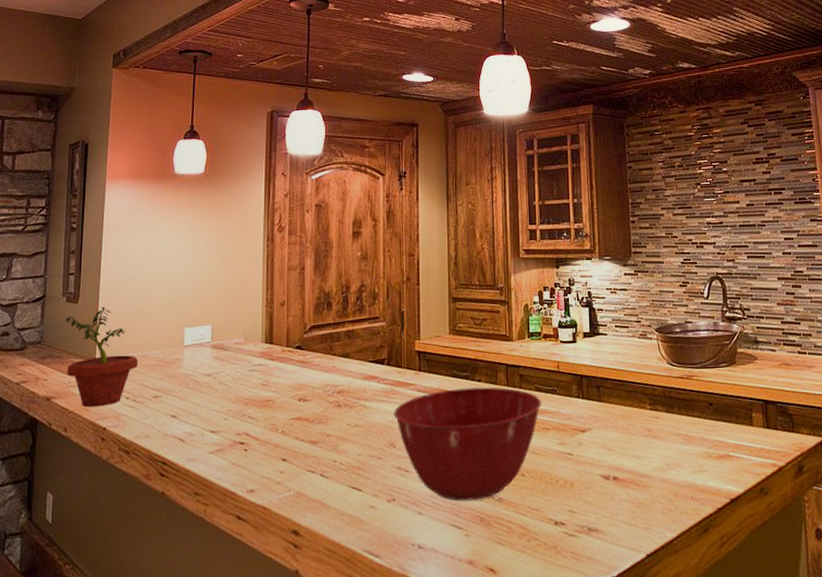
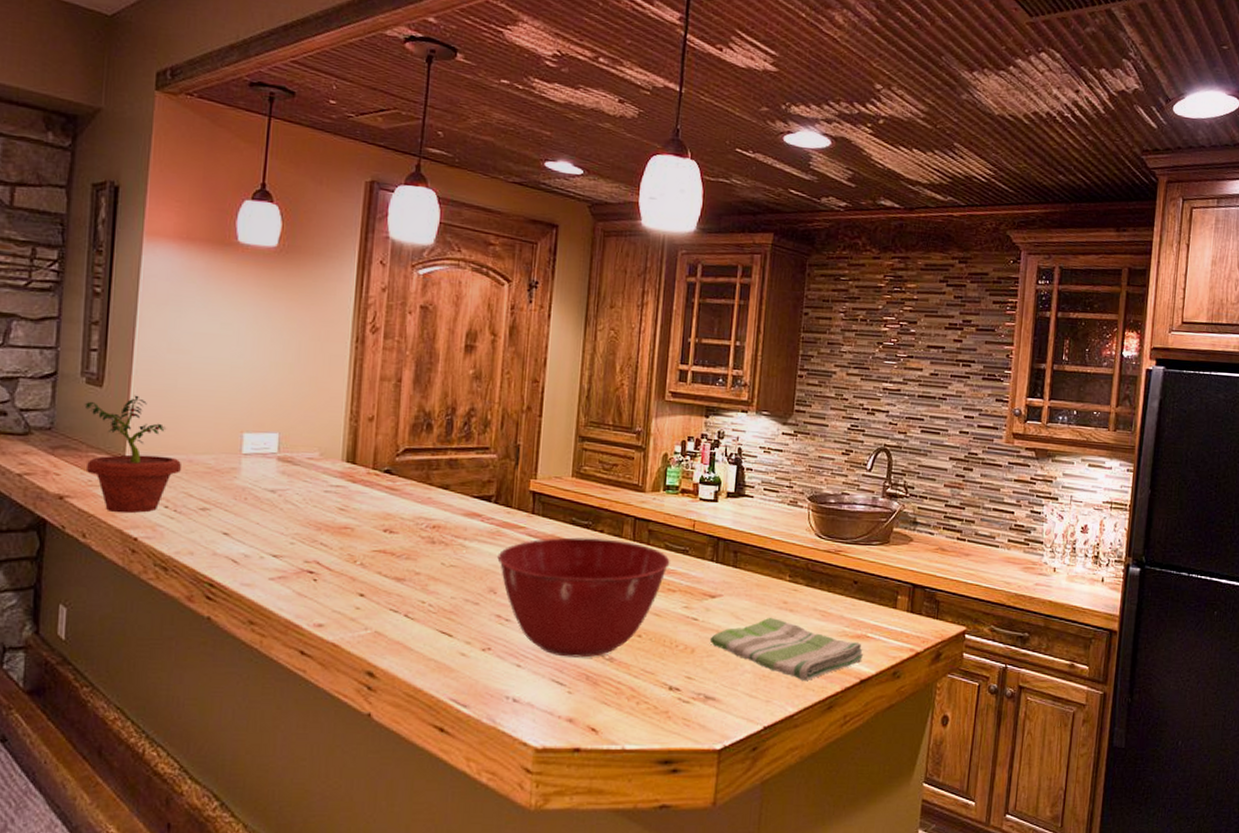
dish towel: none [585,445,730,505] -> present [709,617,864,680]

